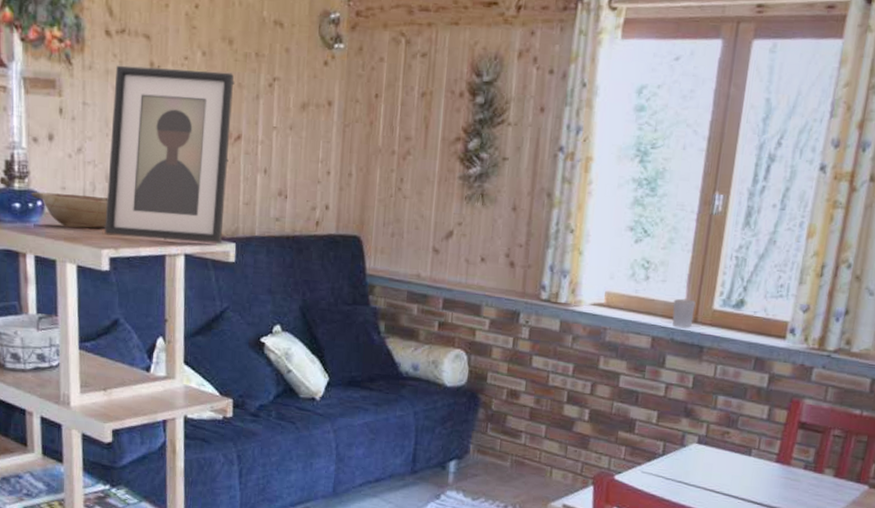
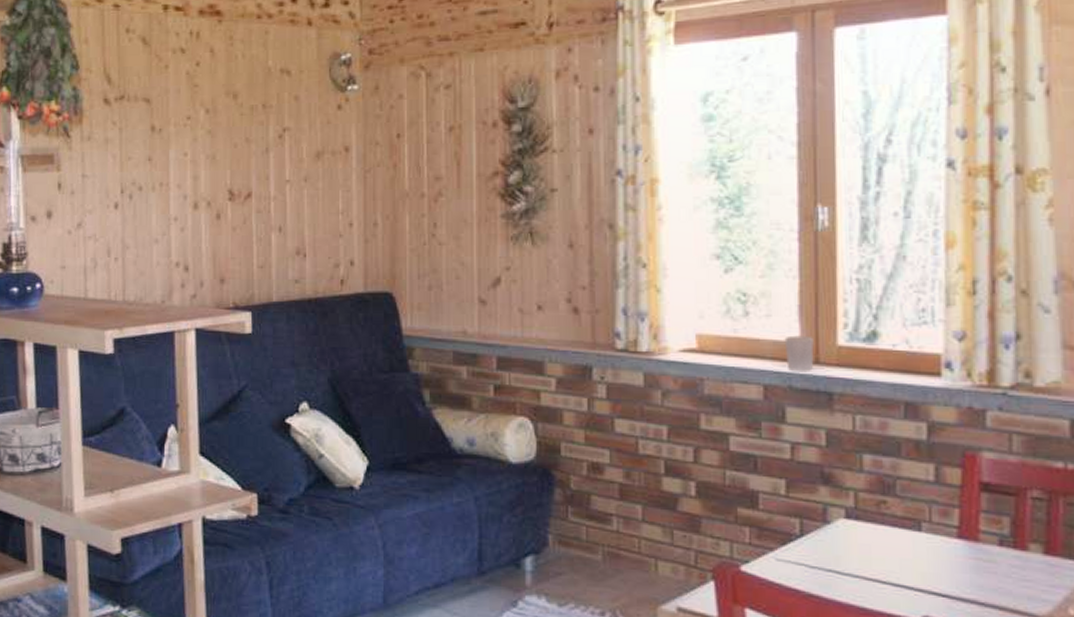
decorative bowl: present [31,192,108,230] -> none [29,272,111,310]
picture frame: present [104,65,235,244] -> none [107,128,241,315]

